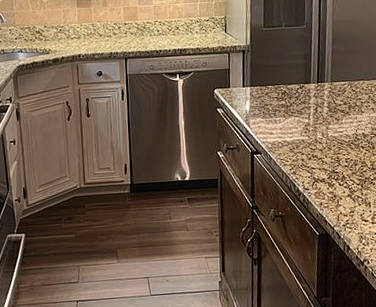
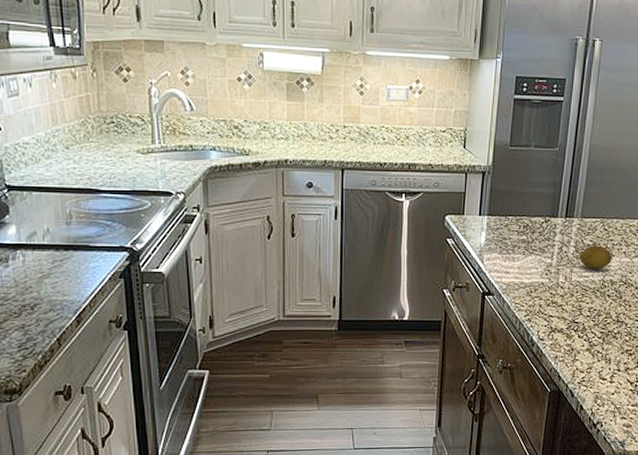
fruit: none [332,104,362,126] -> present [579,245,612,270]

